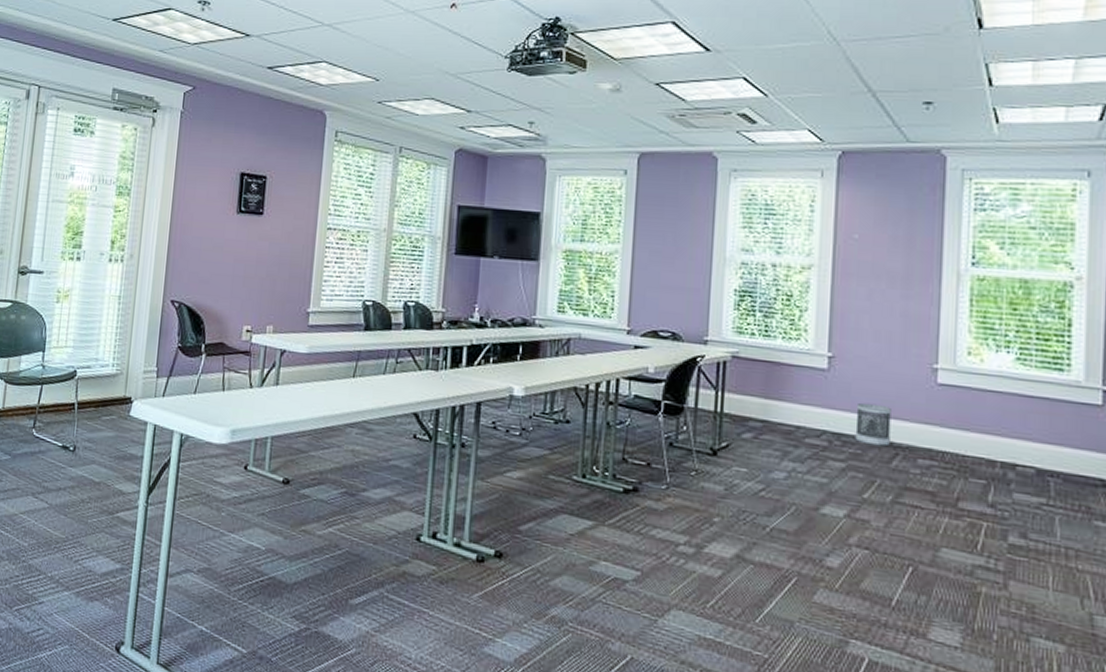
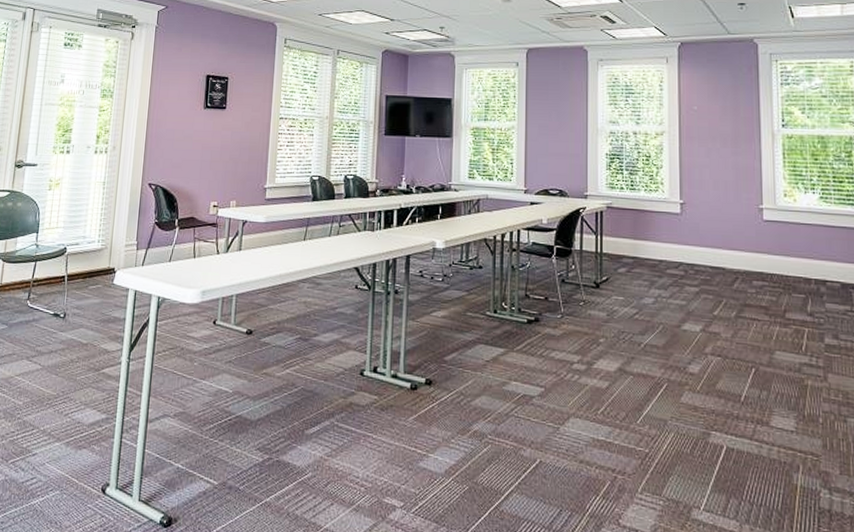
wastebasket: present [855,402,891,447] -> none [704,238,731,273]

